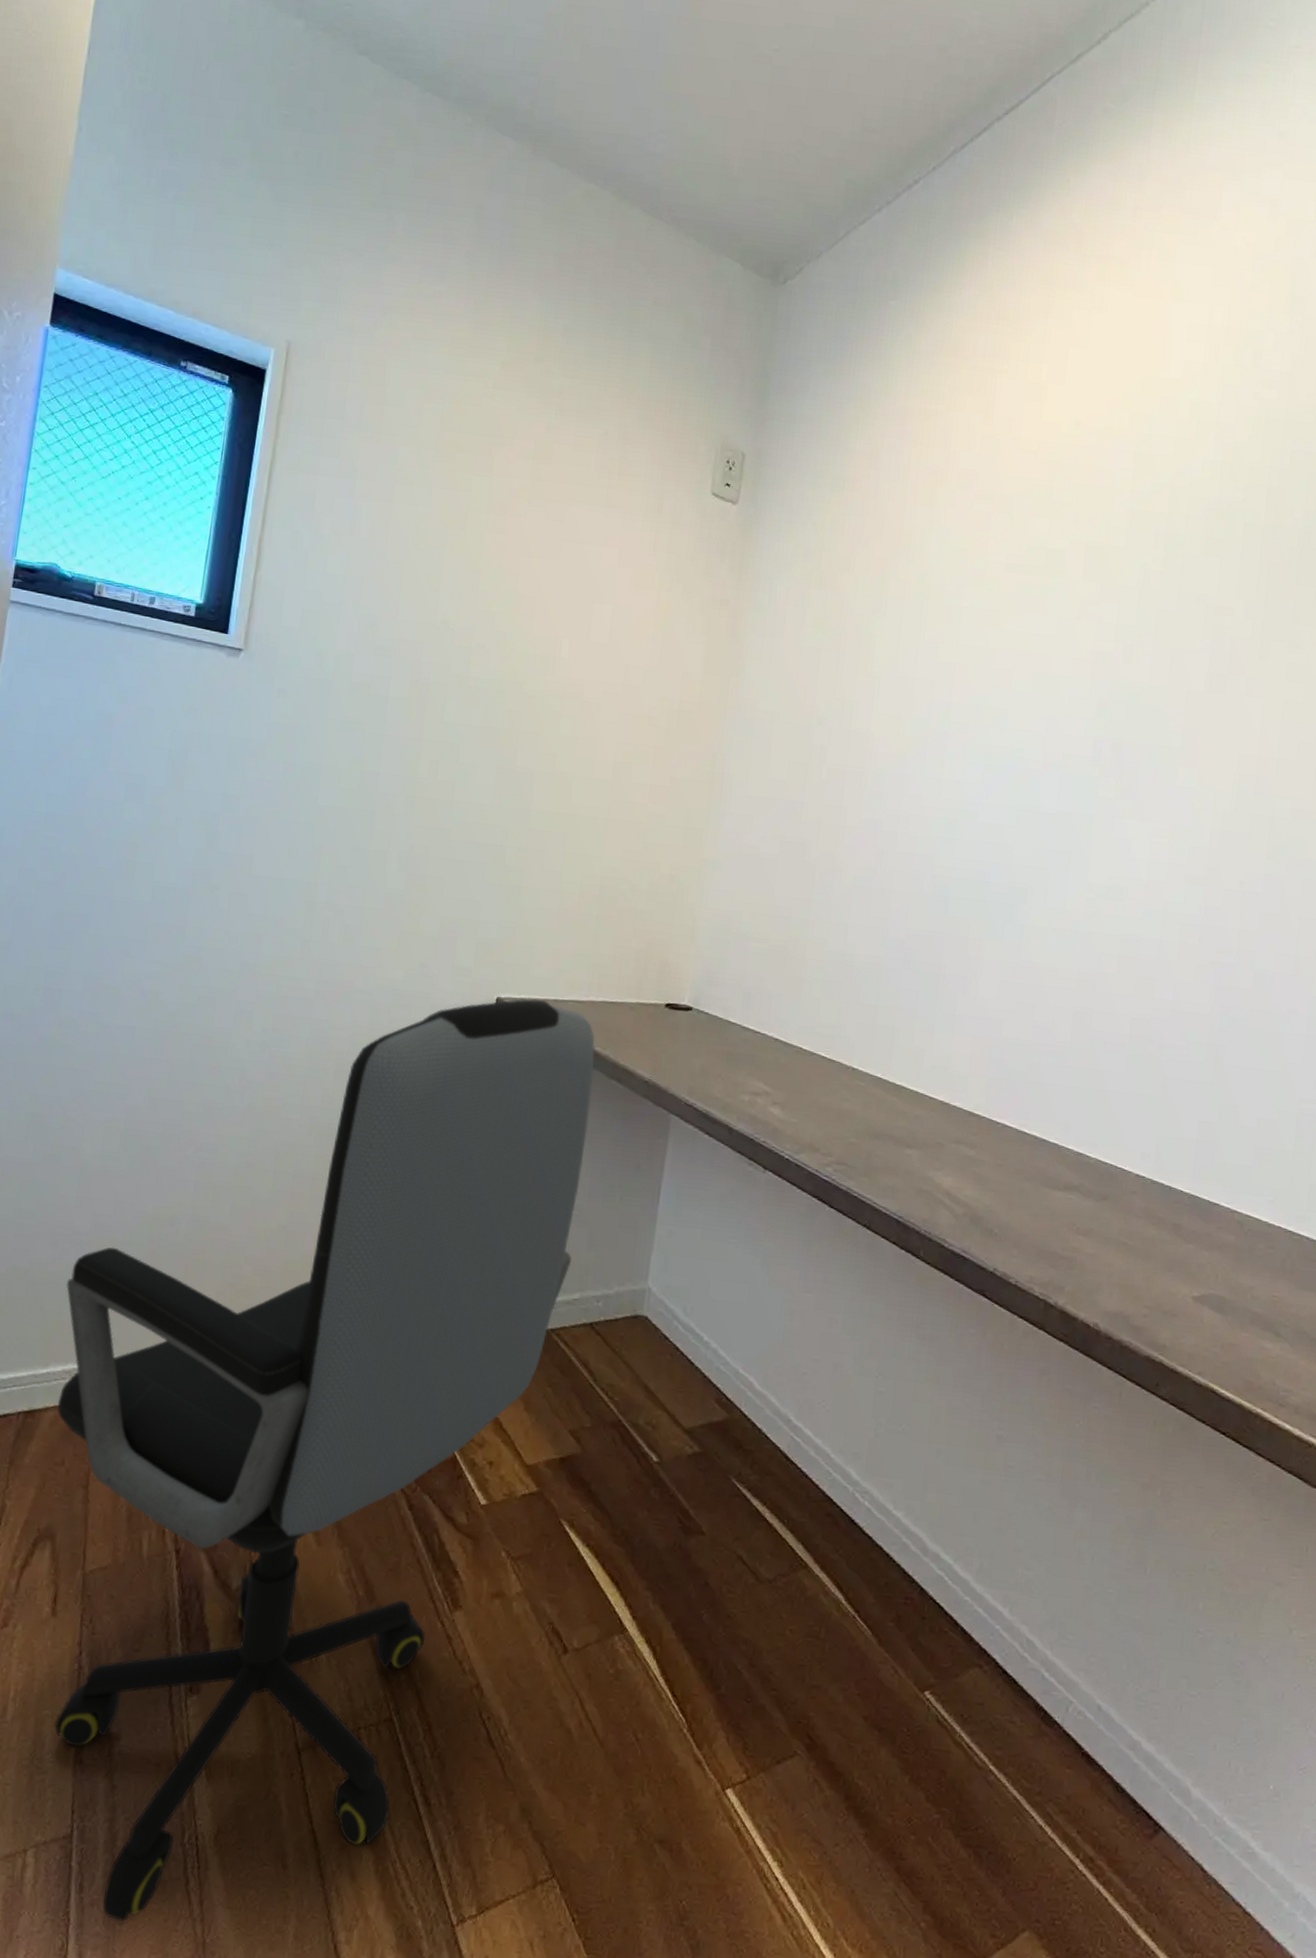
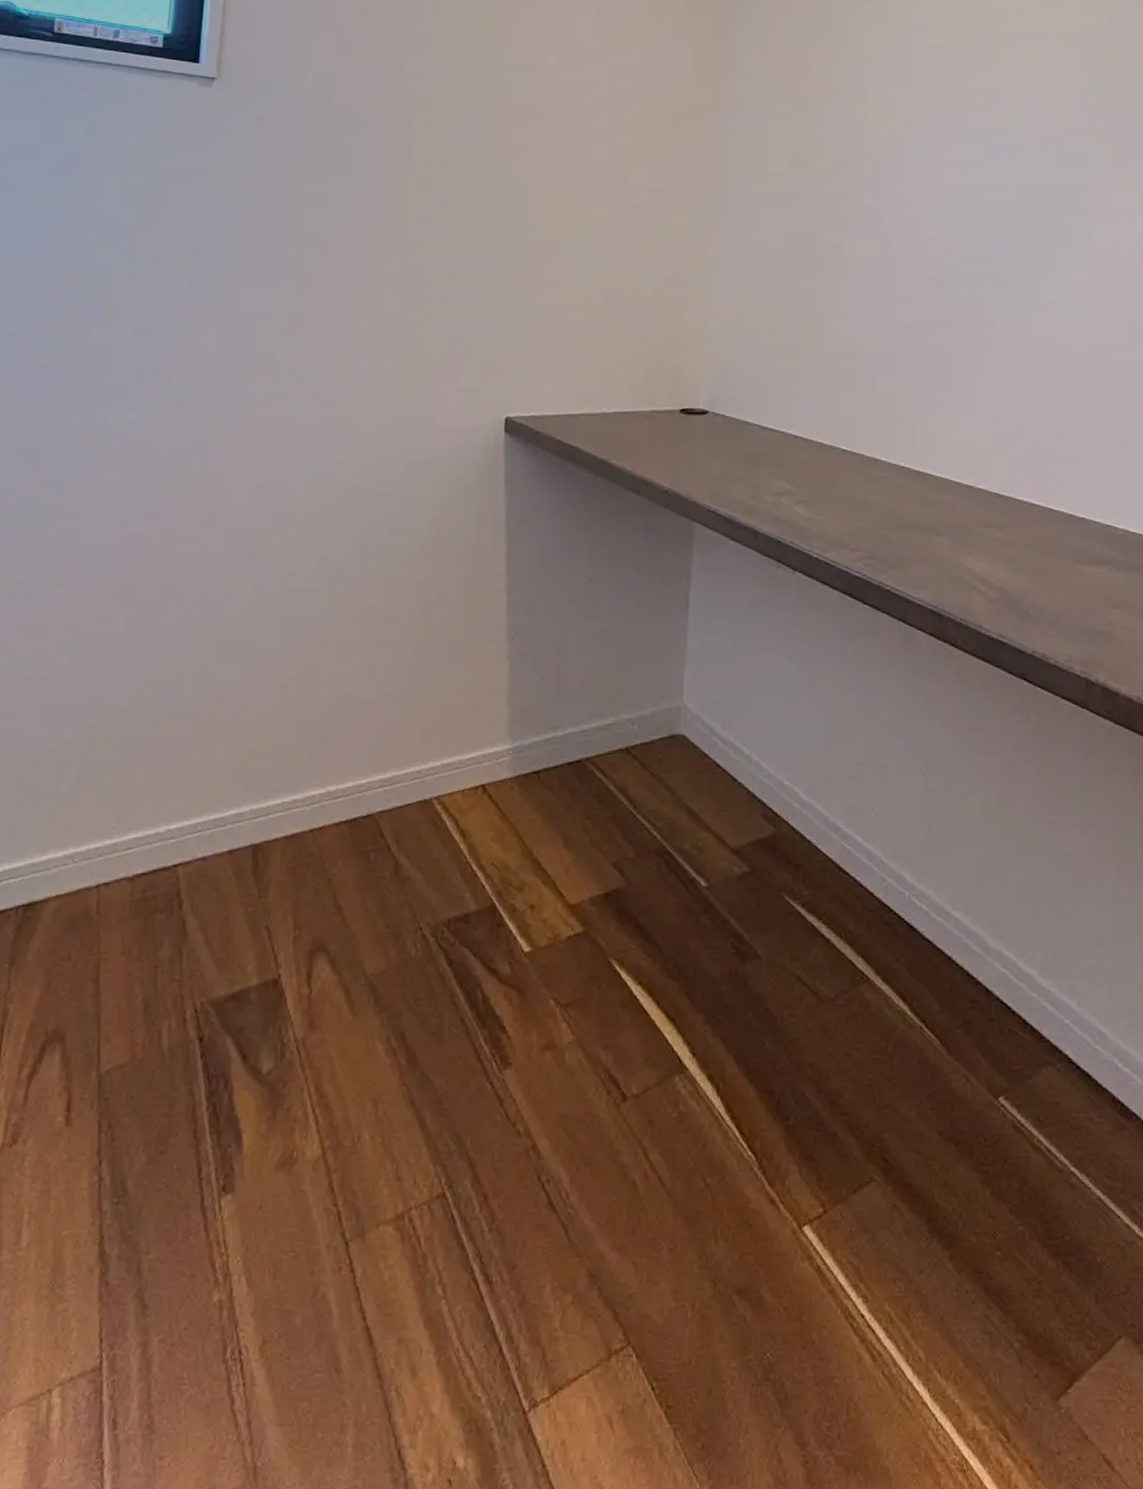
office chair: present [54,999,595,1921] -> none [60,416,612,1455]

